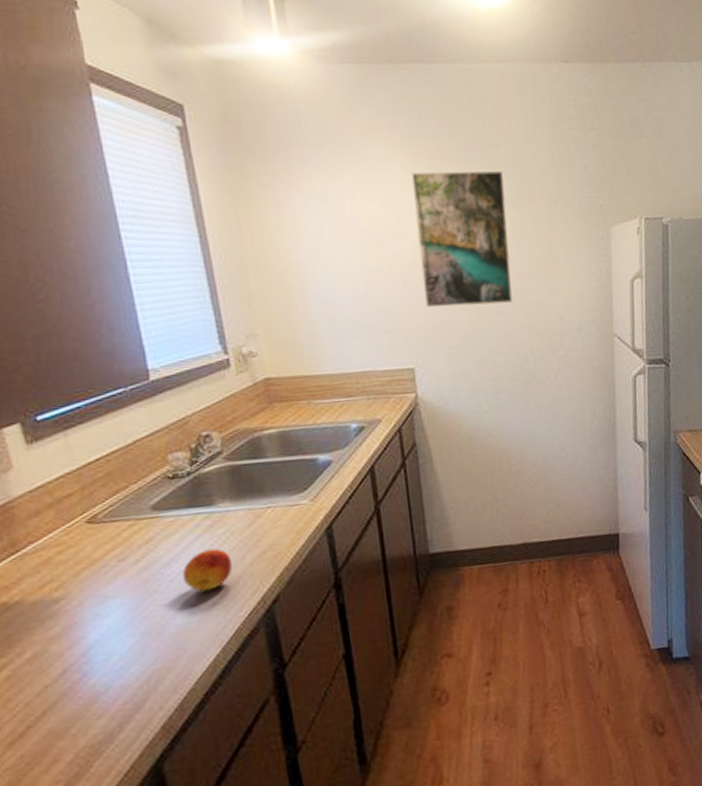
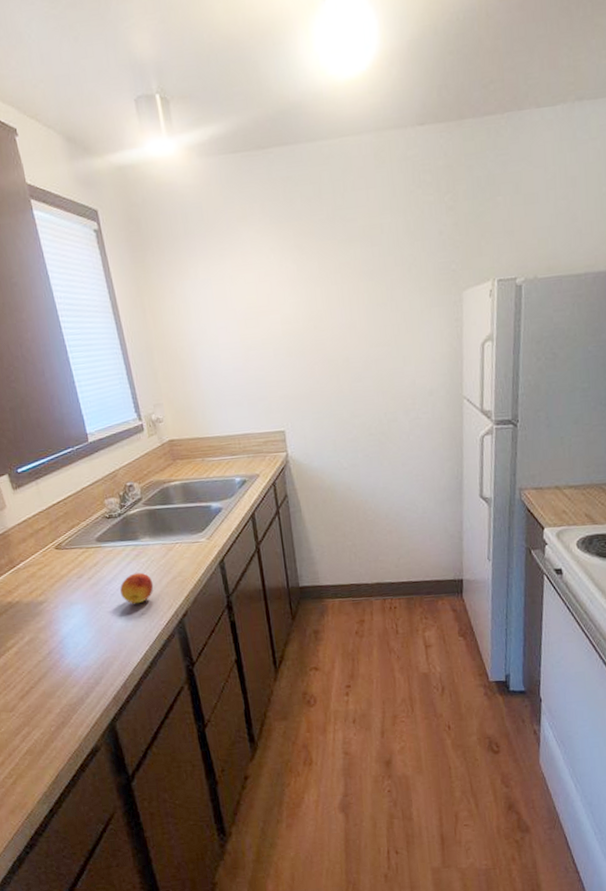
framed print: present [412,171,512,308] -> none [280,244,369,377]

